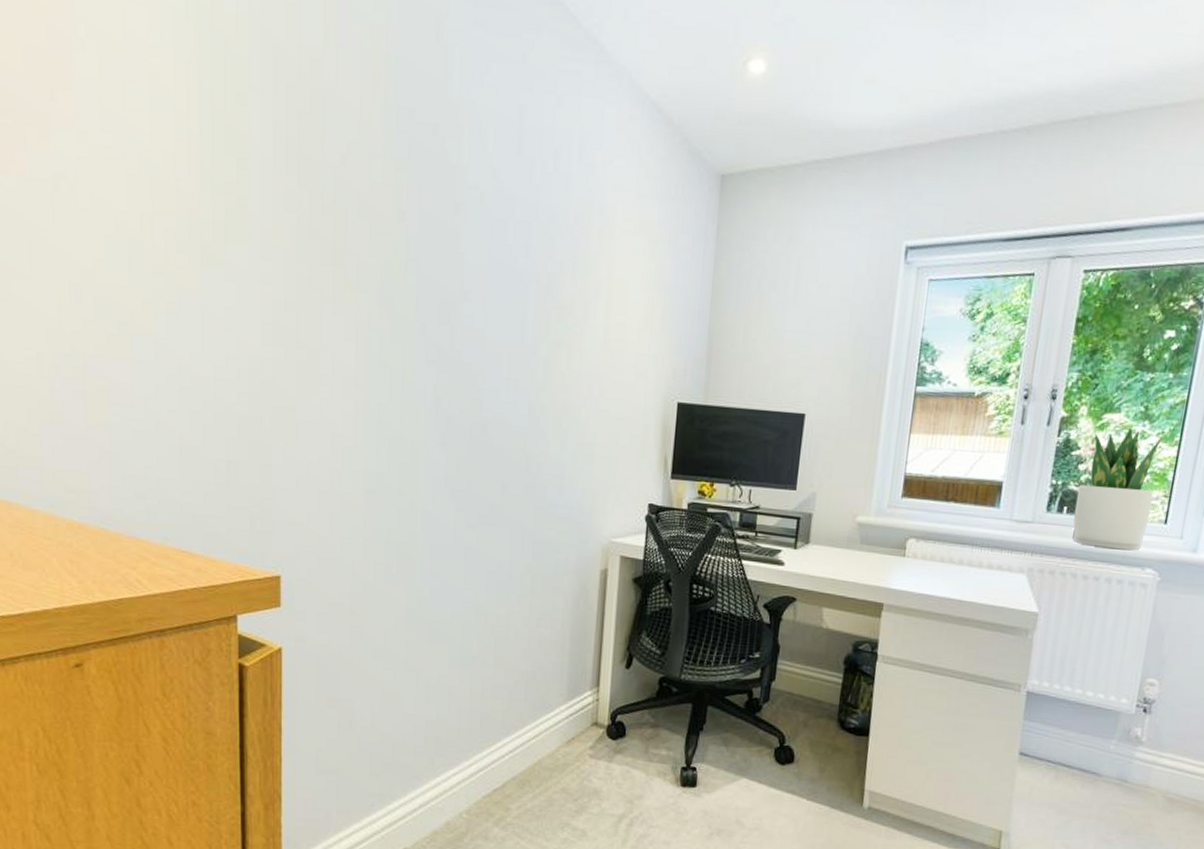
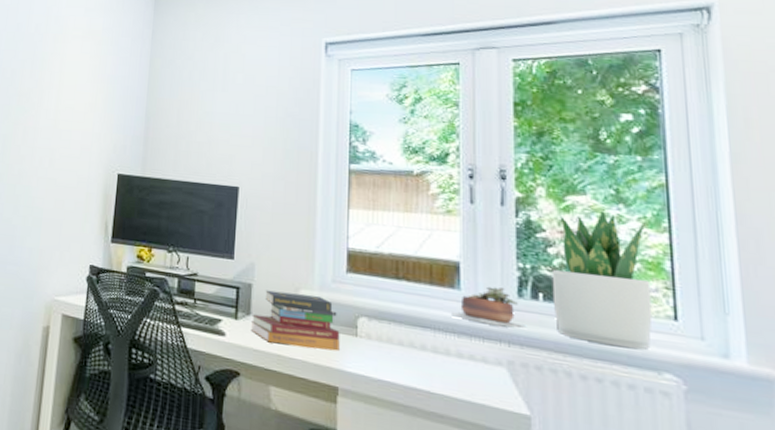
books: none [809,518,890,572] -> present [251,290,340,352]
succulent plant: none [989,503,1049,540] -> present [452,286,527,329]

